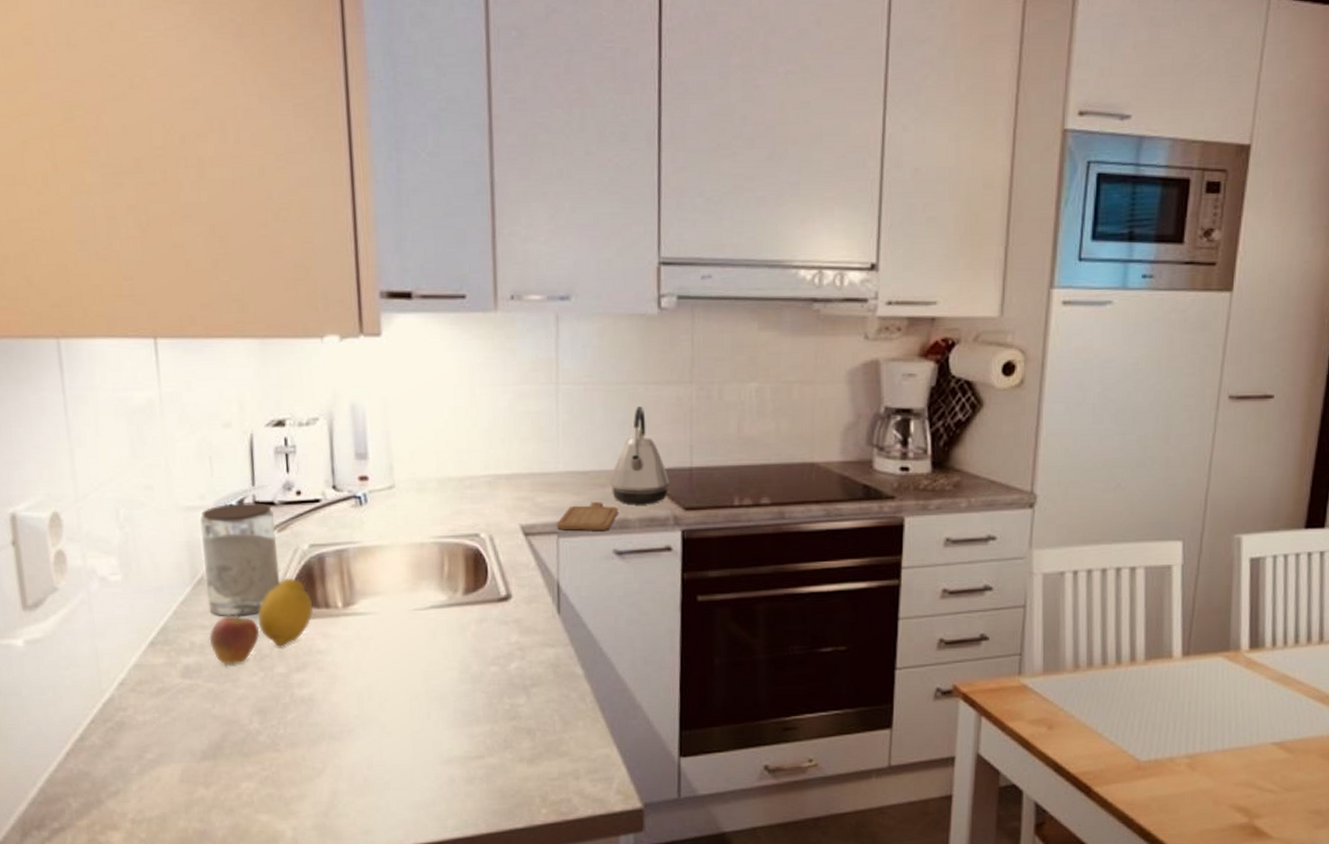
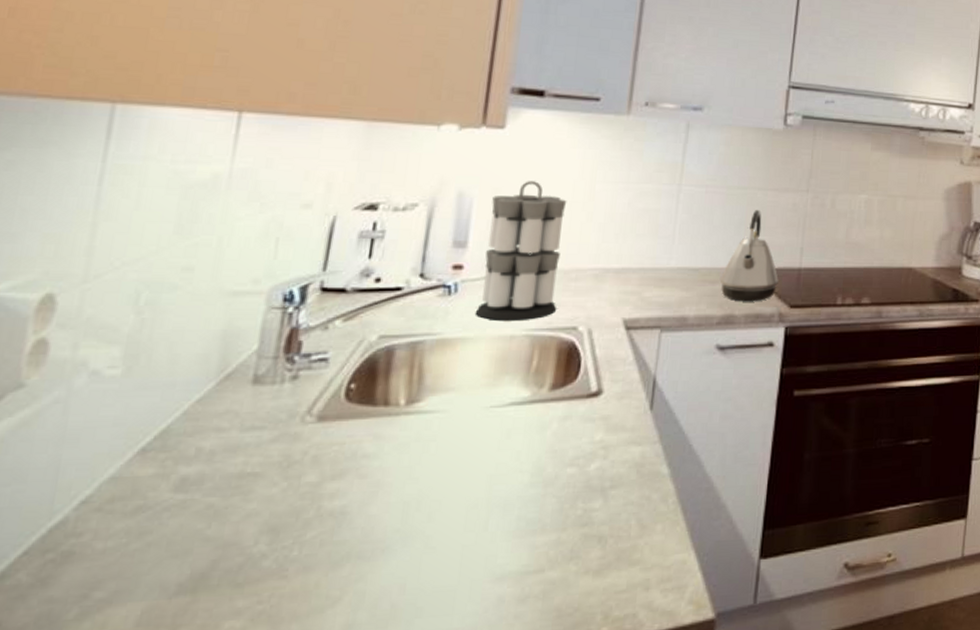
jar: present [199,502,280,617] -> none [233,289,343,417]
fruit: present [209,608,260,666] -> none [222,407,295,475]
fruit: present [257,578,313,647] -> none [294,372,368,452]
spice rack: none [382,389,457,529] -> present [475,181,567,320]
chopping board: present [557,502,618,531] -> none [661,298,725,325]

